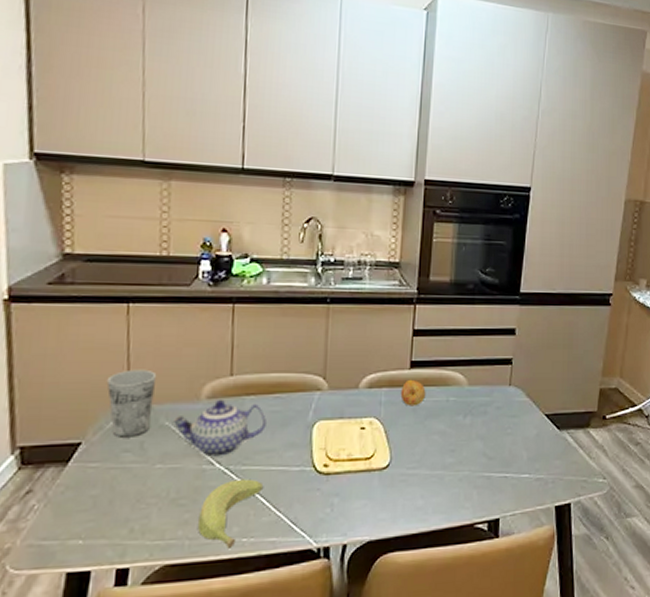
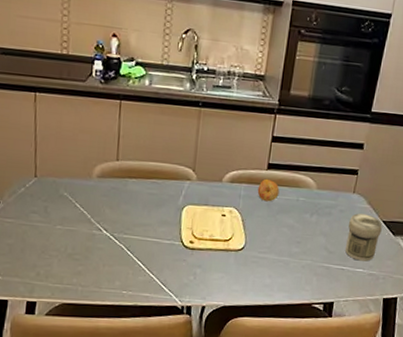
cup: present [106,369,157,438] -> none [18,147,58,202]
teapot: present [174,400,266,457] -> none [71,179,145,225]
banana: present [197,479,264,549] -> none [88,244,141,297]
jar: none [506,409,545,465] -> present [344,213,382,262]

